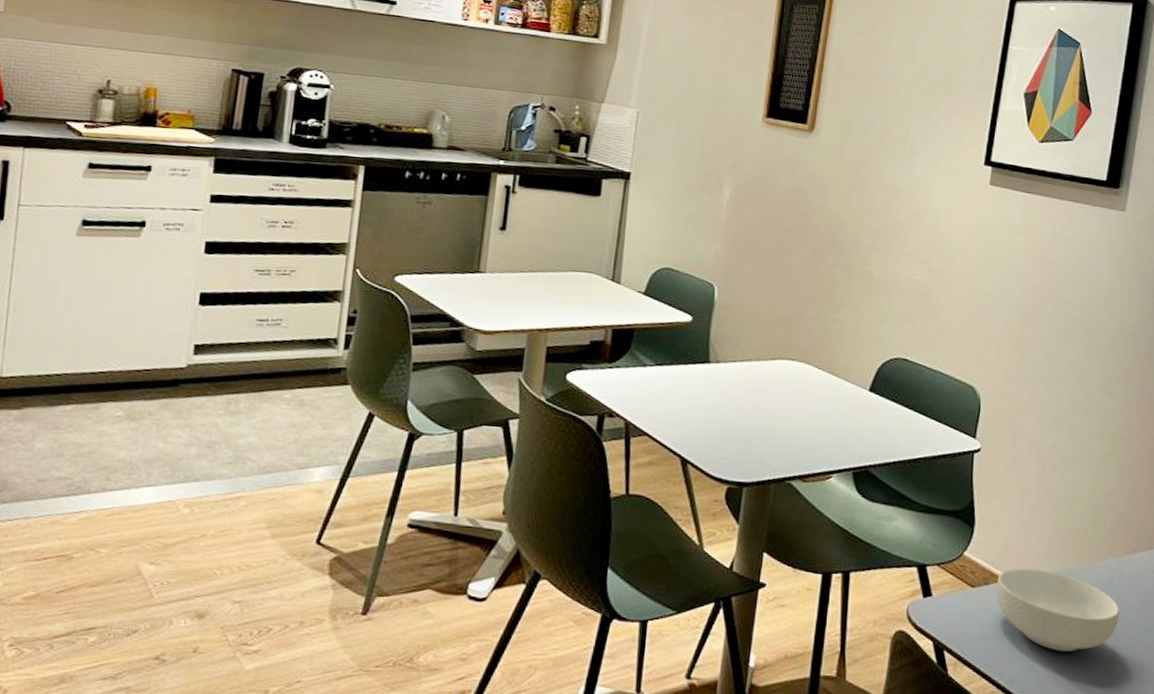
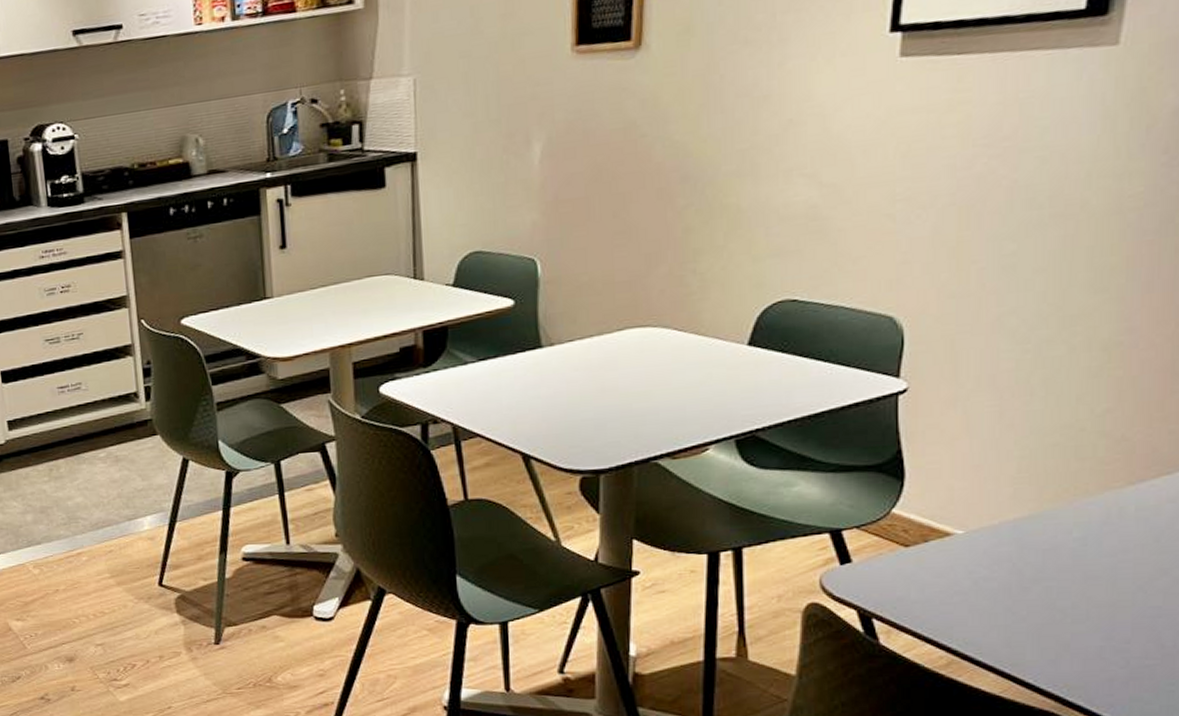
cereal bowl: present [996,568,1120,652] -> none [939,516,1122,605]

